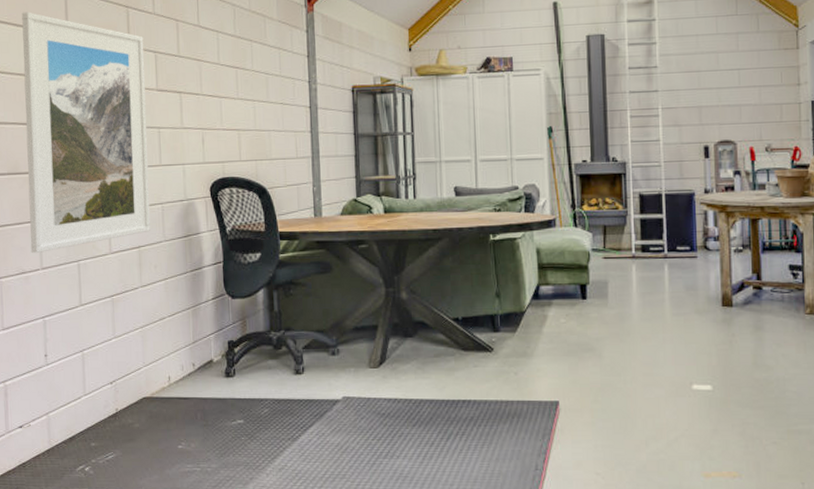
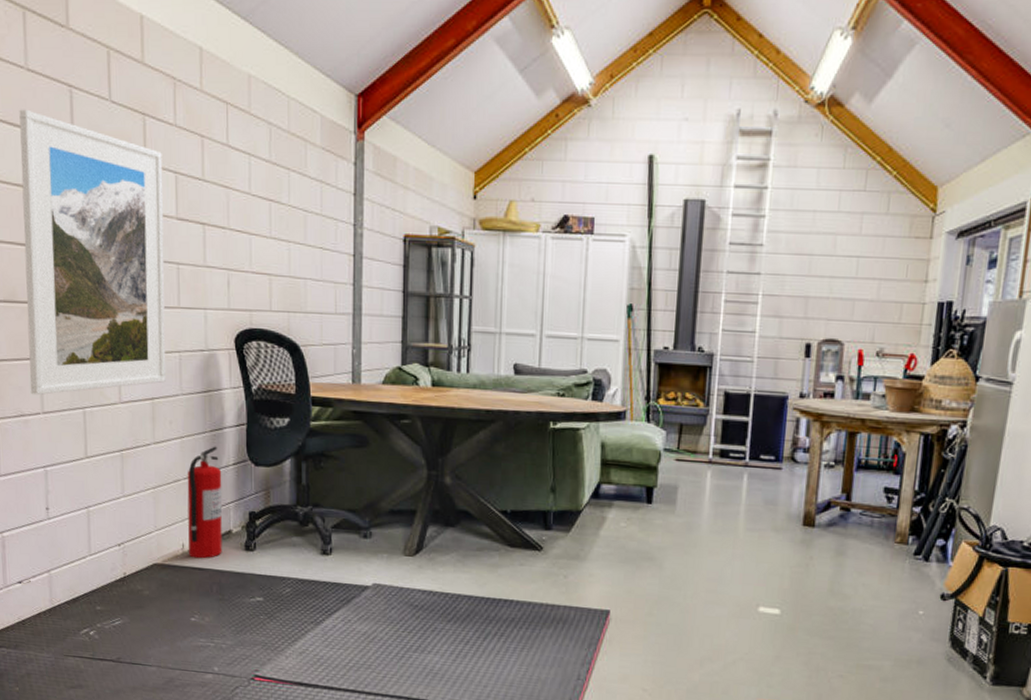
fire extinguisher: none [171,284,205,389] -> present [187,446,222,559]

